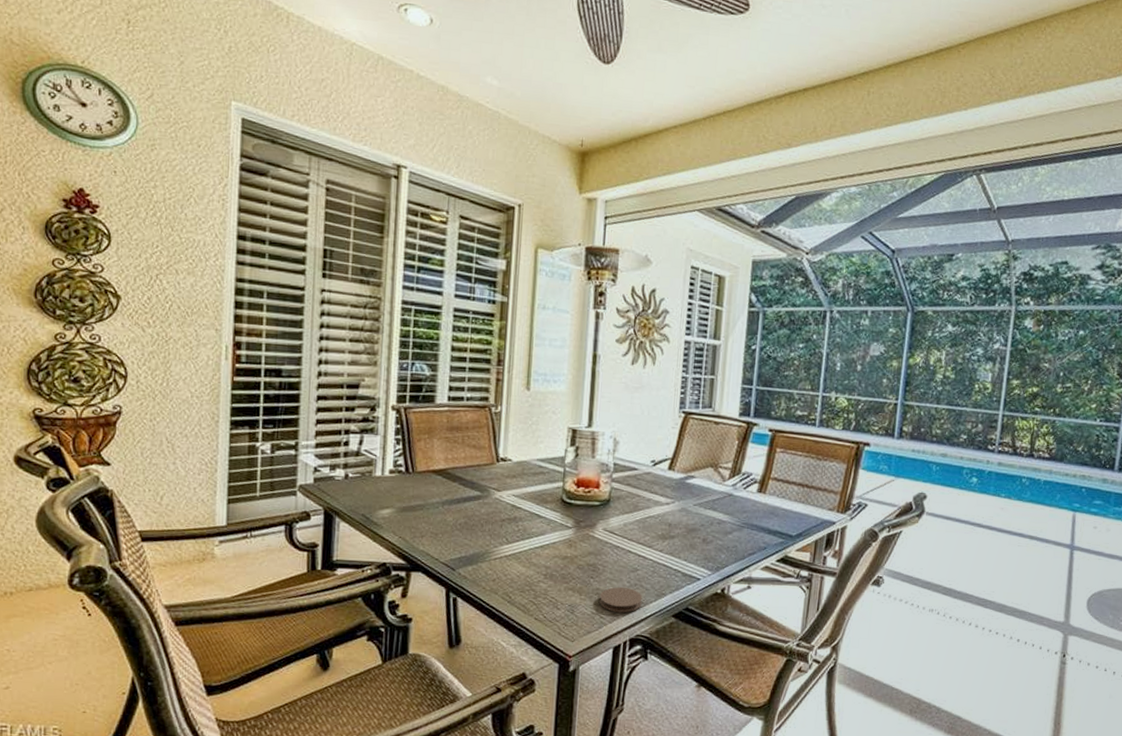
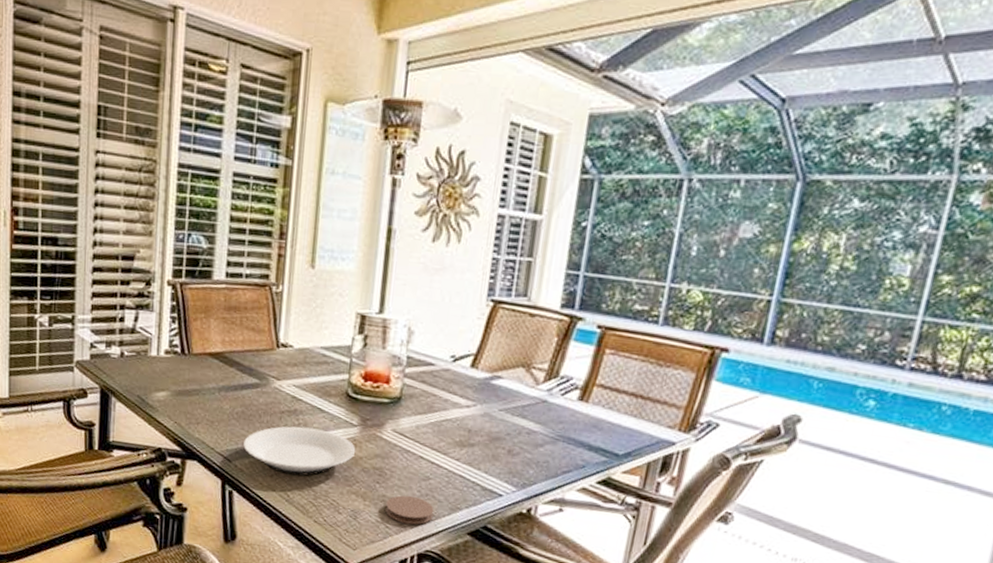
plate: none [467,532,572,578] -> present [244,426,356,476]

